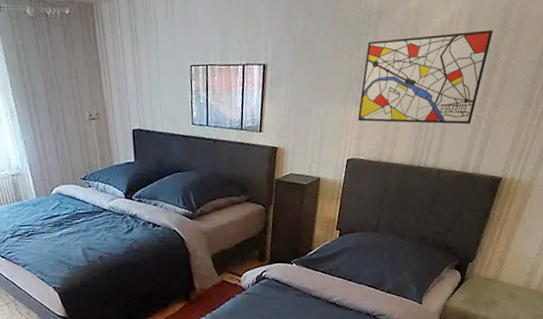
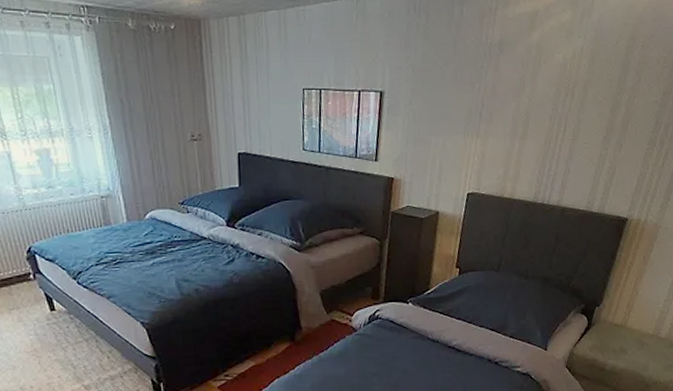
wall art: present [357,30,494,125] -> none [478,68,616,162]

